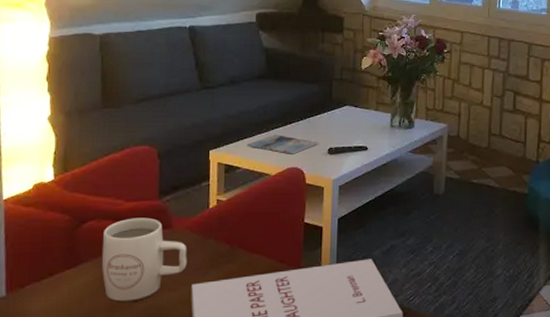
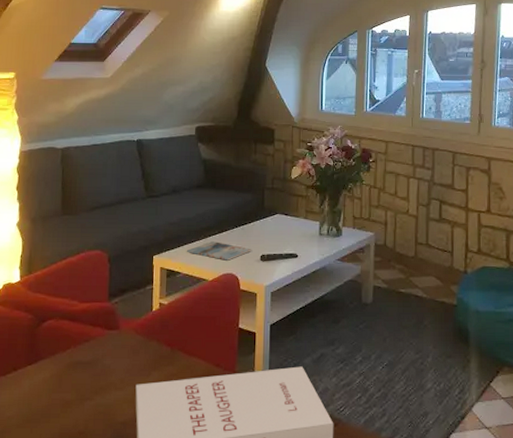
mug: present [101,217,187,303] -> none [57,318,133,400]

